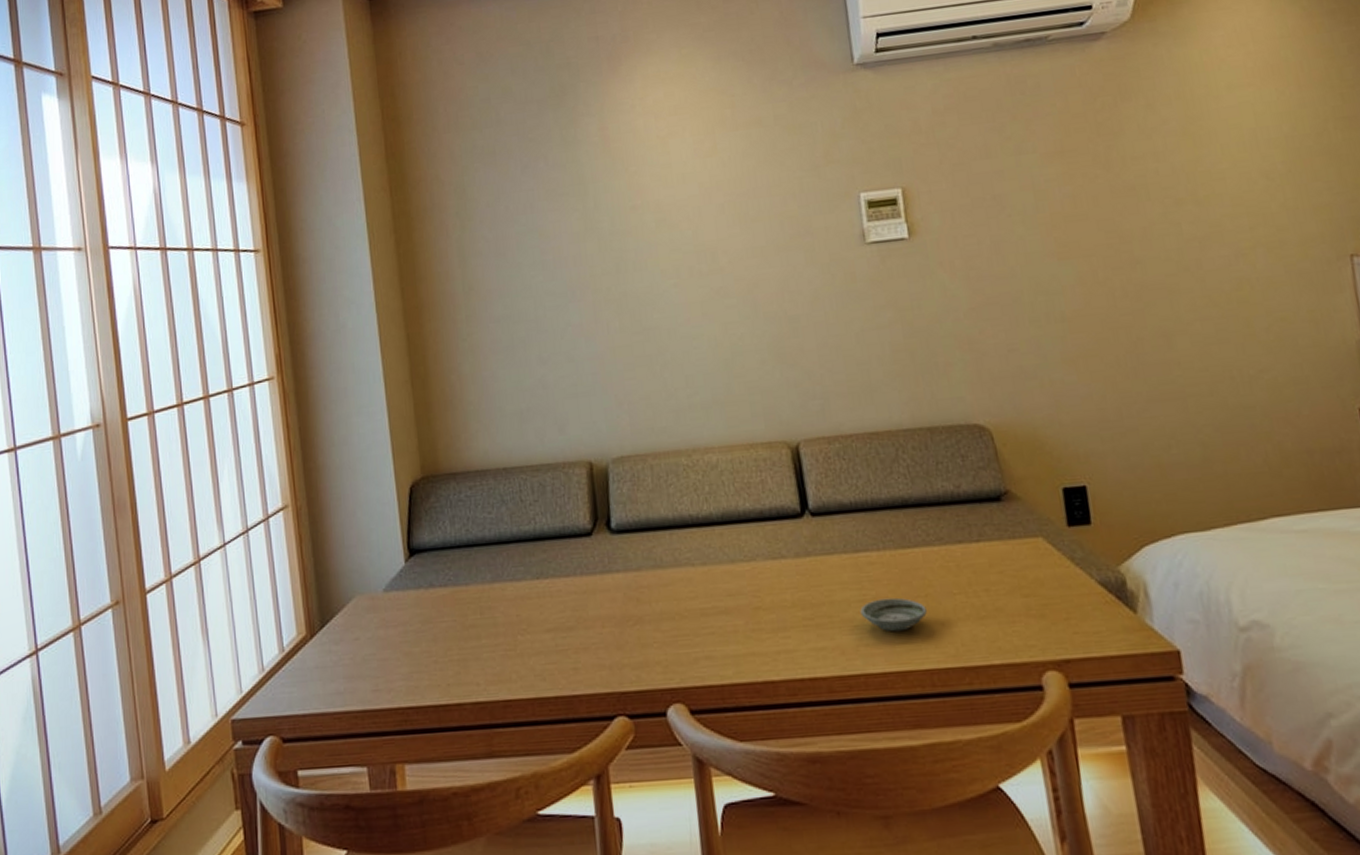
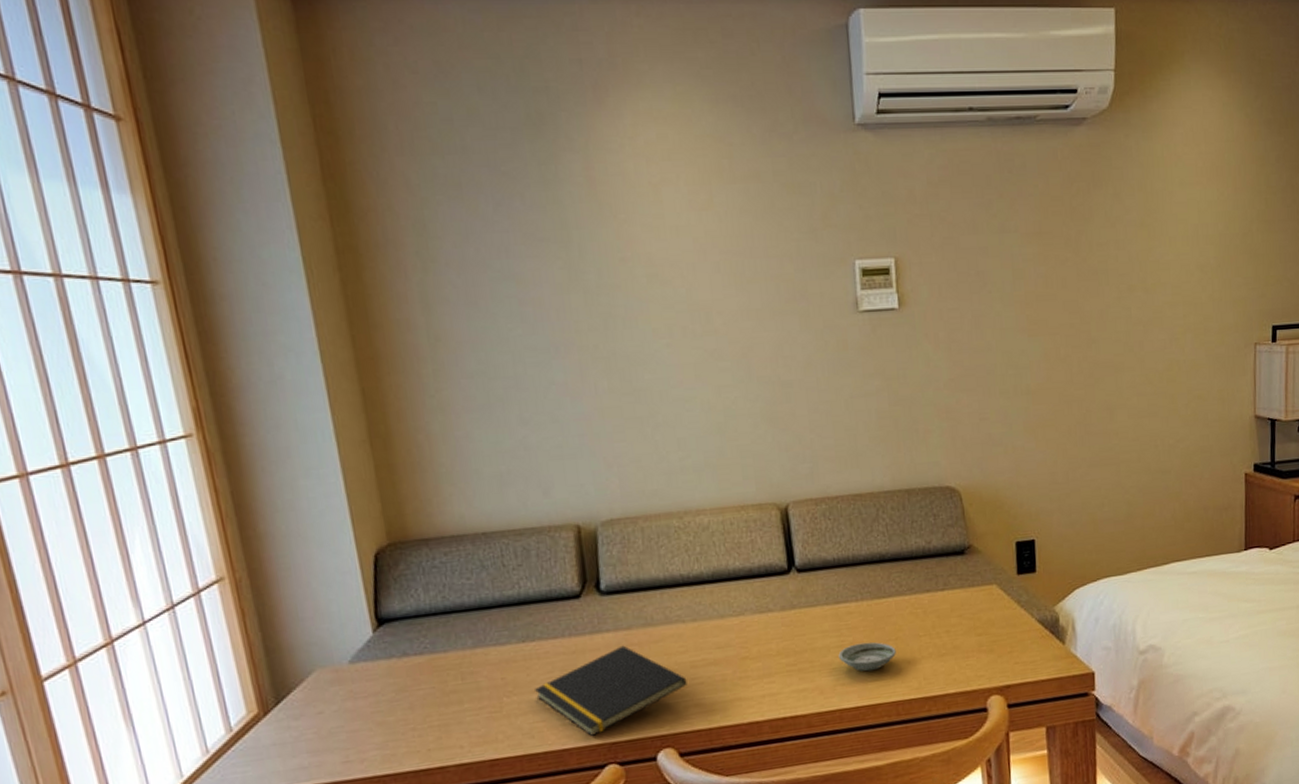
notepad: none [547,587,698,683] -> present [535,645,687,736]

